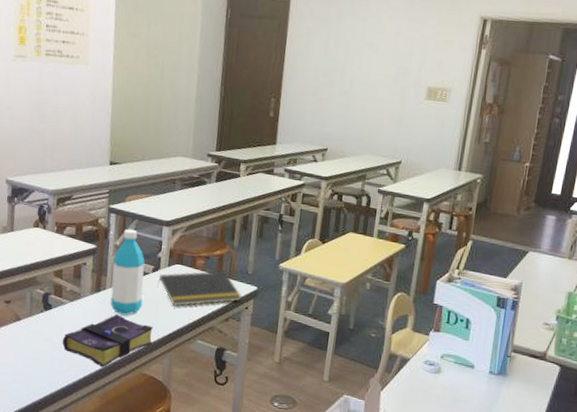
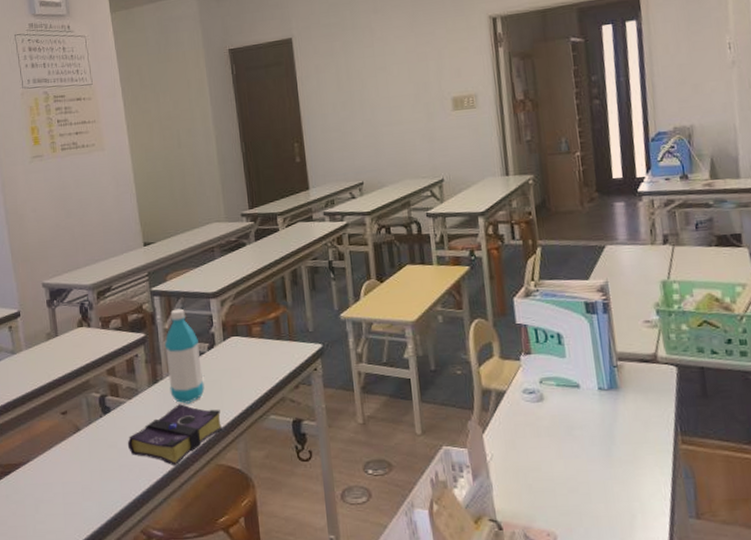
notepad: present [157,270,242,306] -> none [216,334,308,382]

